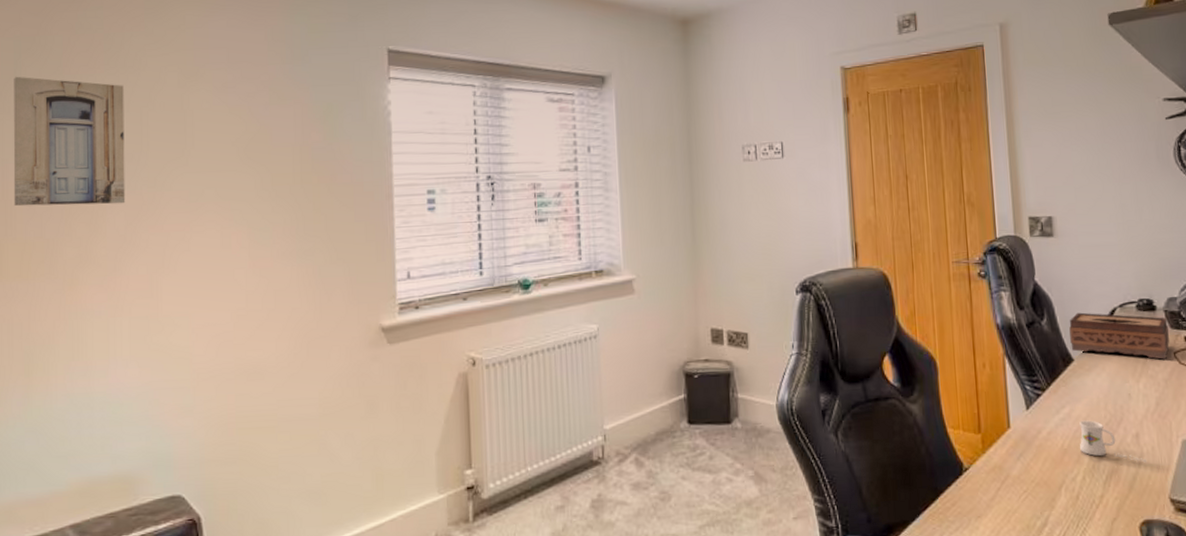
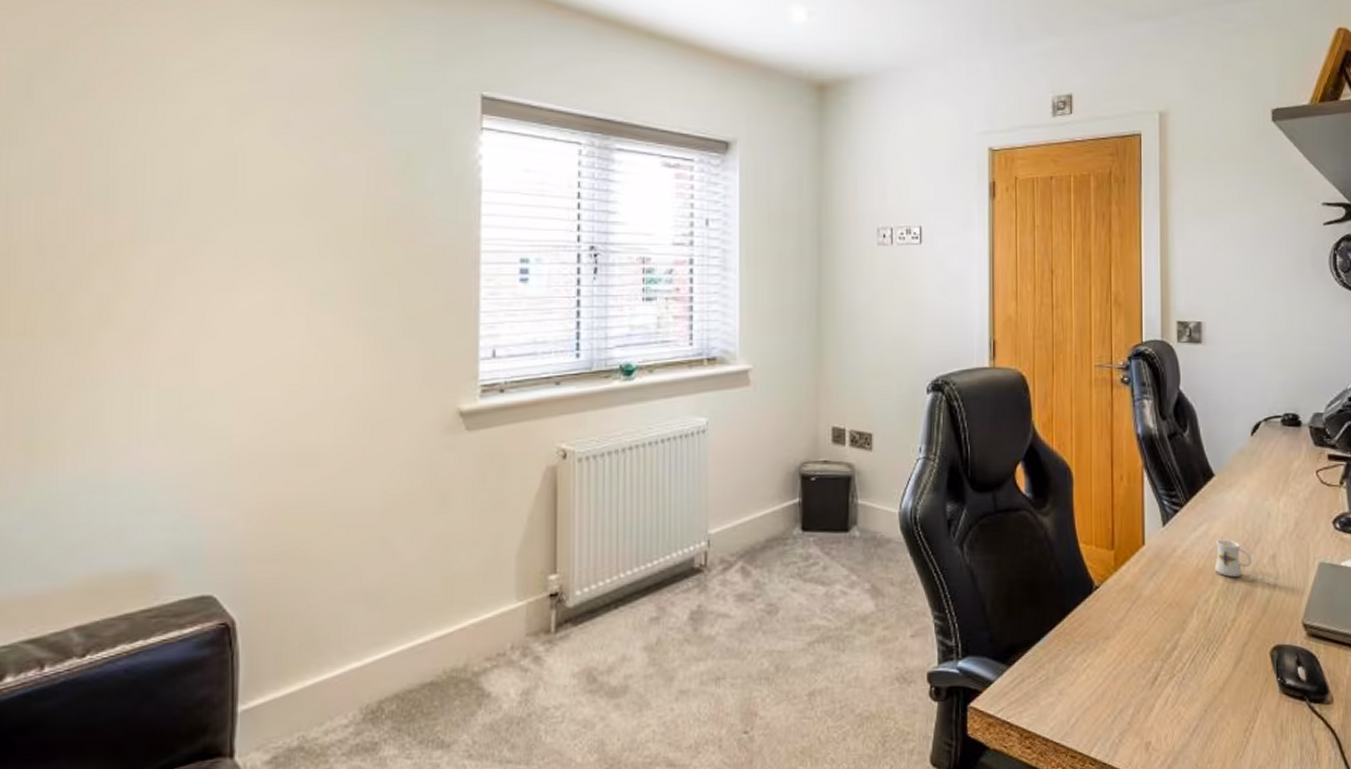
wall art: present [13,76,126,207] -> none [19,97,162,256]
tissue box: present [1069,312,1170,360] -> none [1212,425,1312,478]

